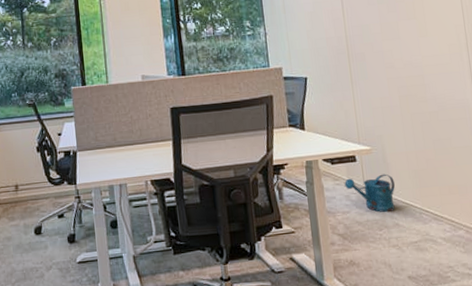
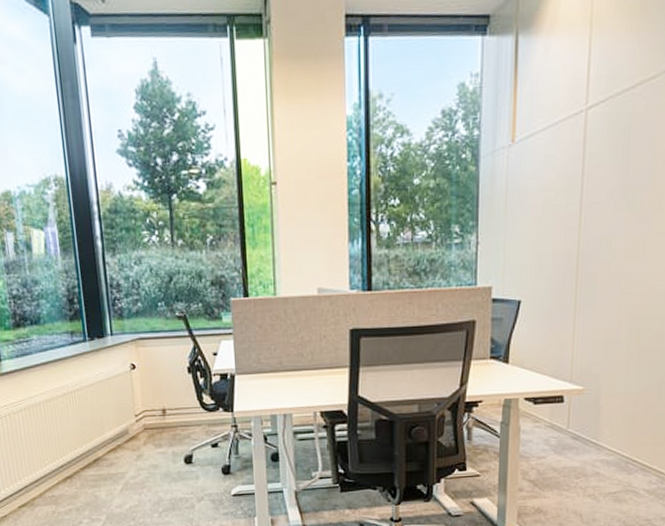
watering can: present [344,173,395,213] -> none [545,418,604,460]

